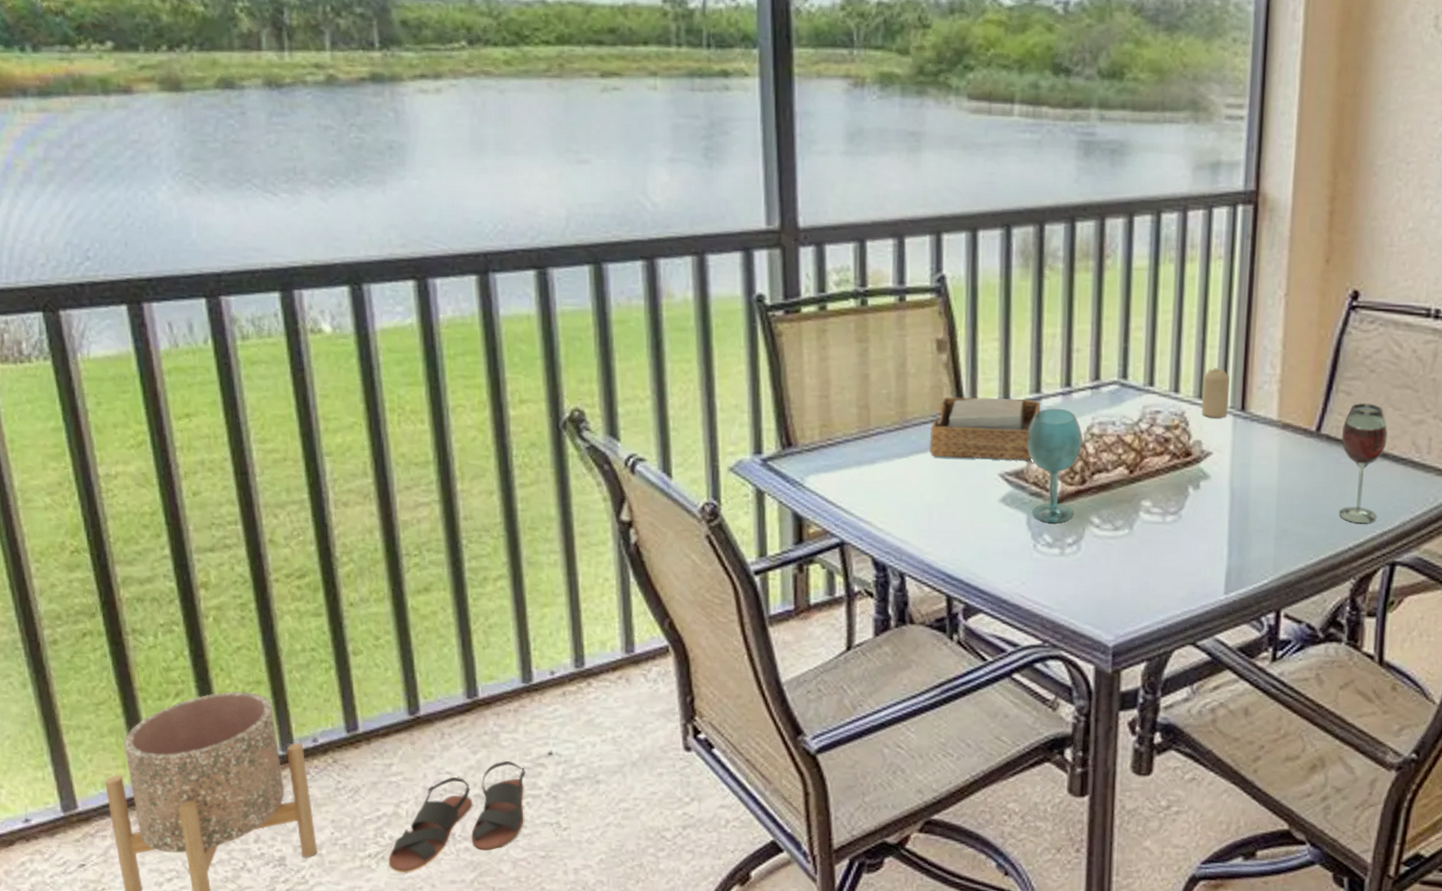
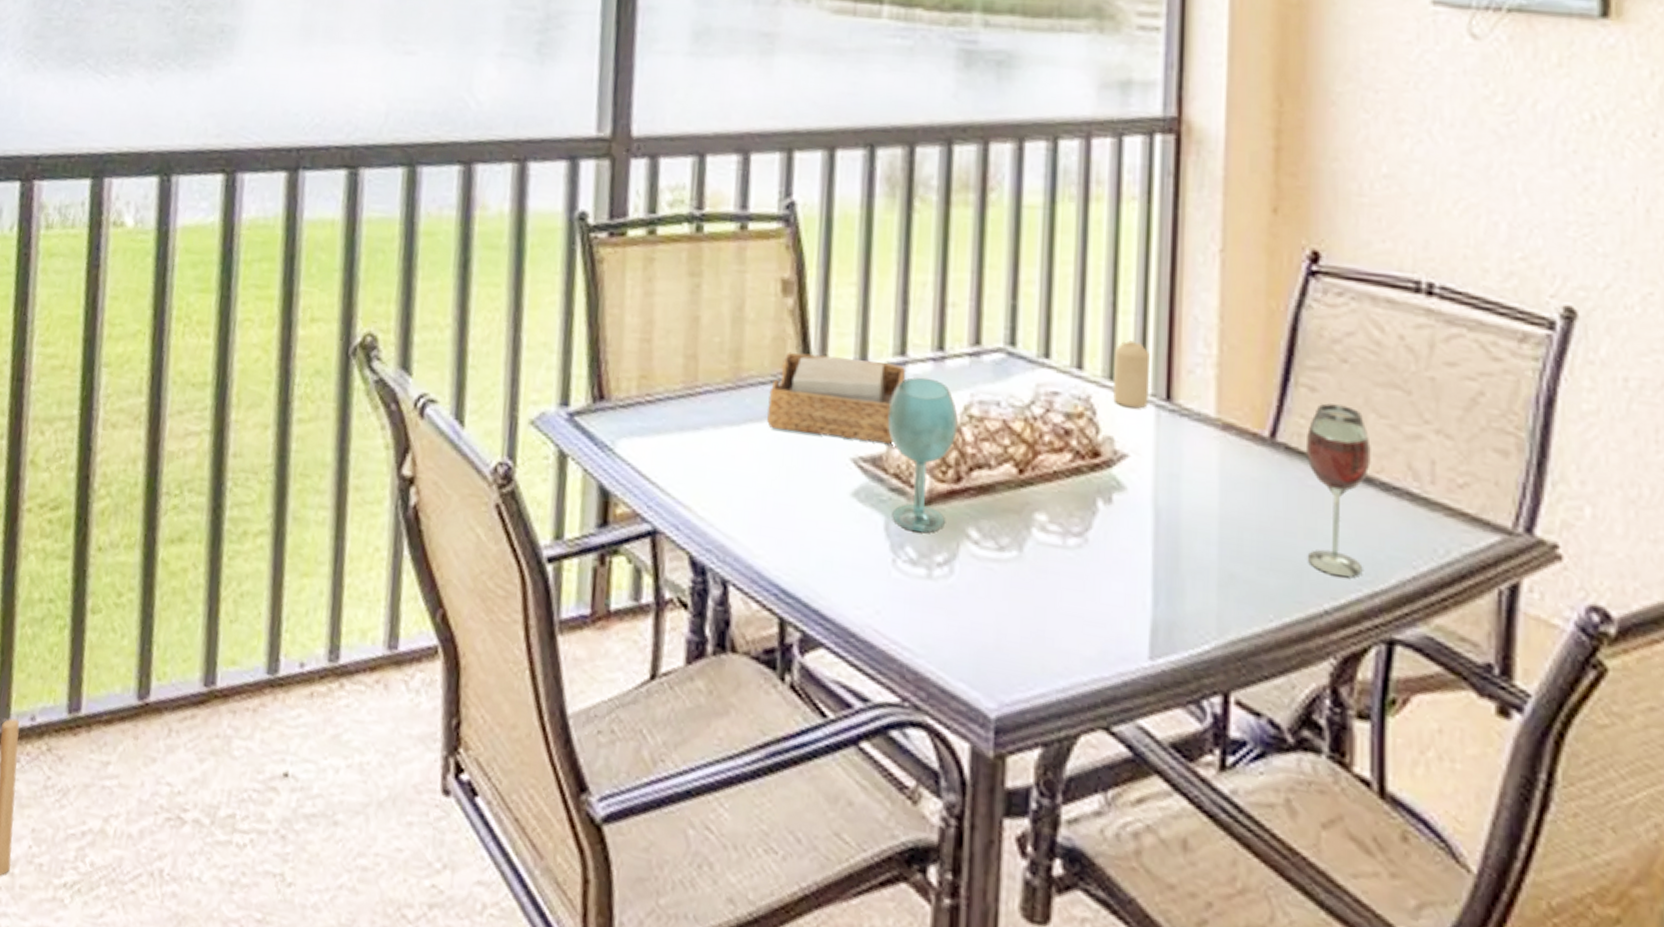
sandal: present [388,761,527,872] -> none [84,777,256,916]

